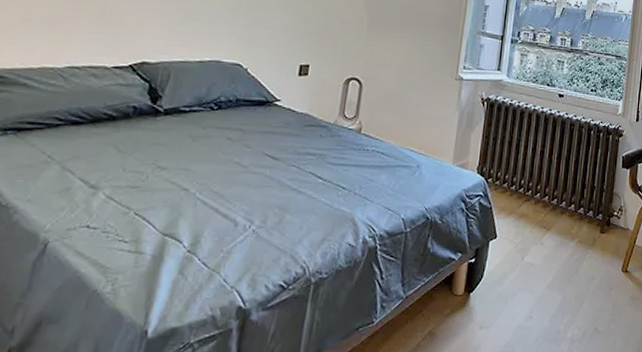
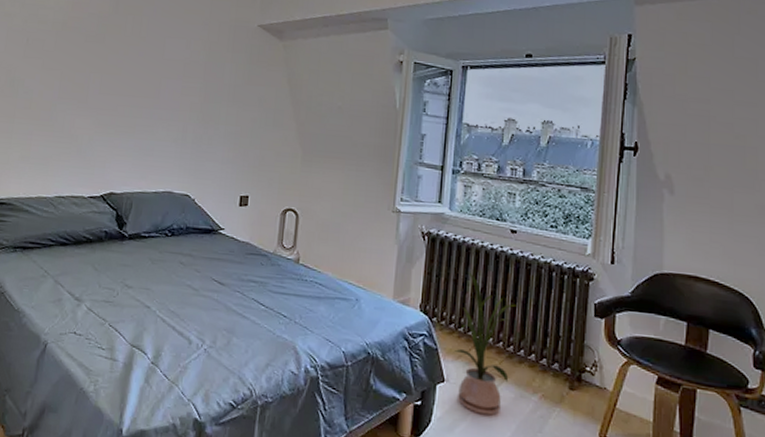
house plant: none [505,134,562,264] -> present [453,272,518,415]

